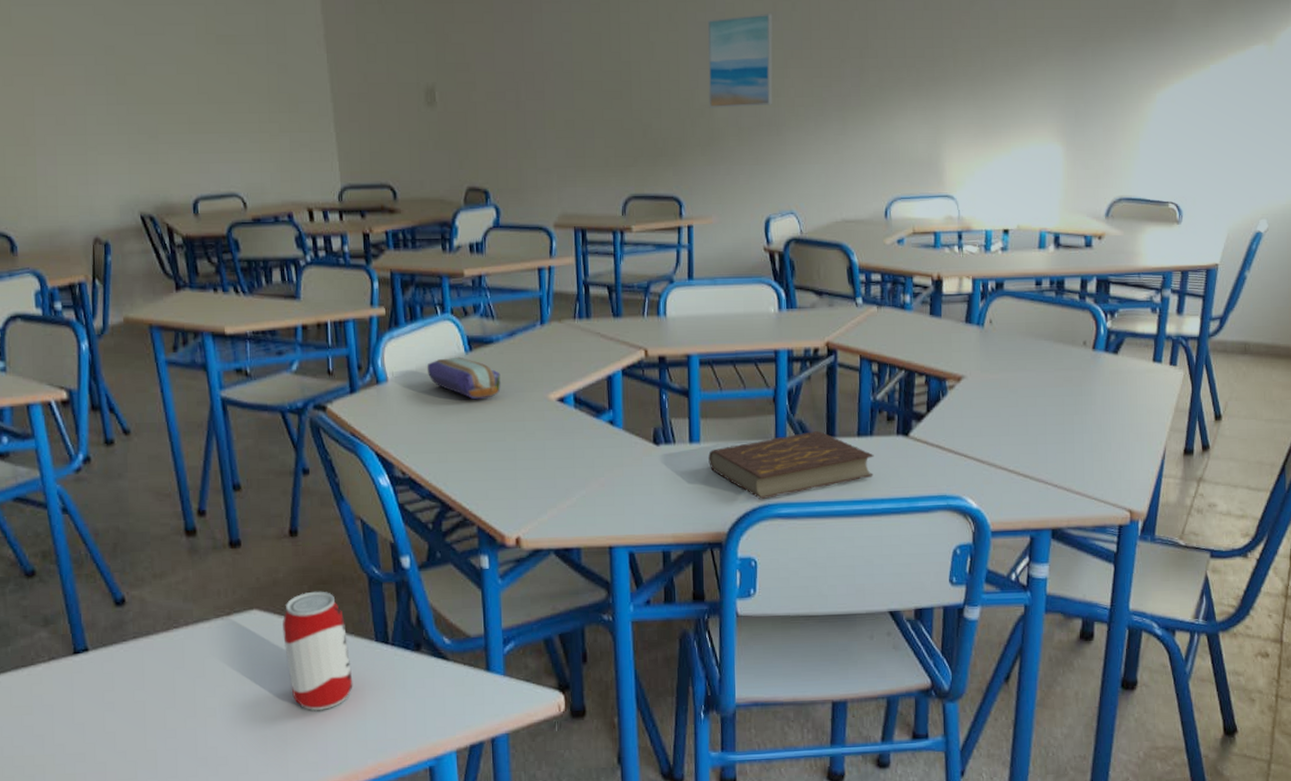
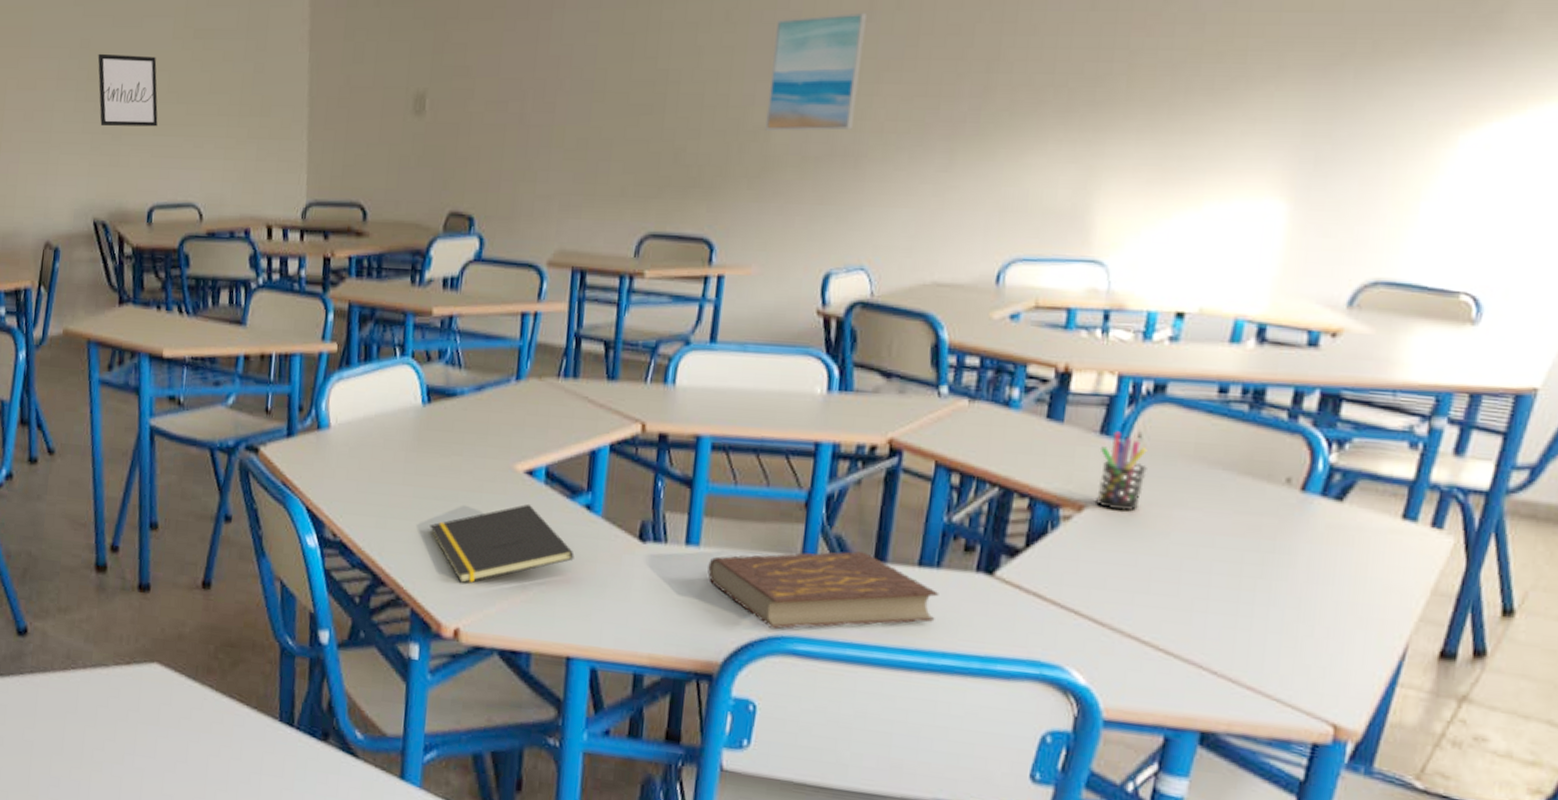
wall art: none [124,59,192,127] -> present [97,53,158,127]
beverage can: present [283,591,353,711] -> none [181,653,250,788]
pencil case: present [427,356,501,400] -> none [375,408,461,461]
notepad: none [484,425,605,500] -> present [430,503,575,584]
pen holder: none [966,320,998,378] -> present [1096,431,1147,511]

